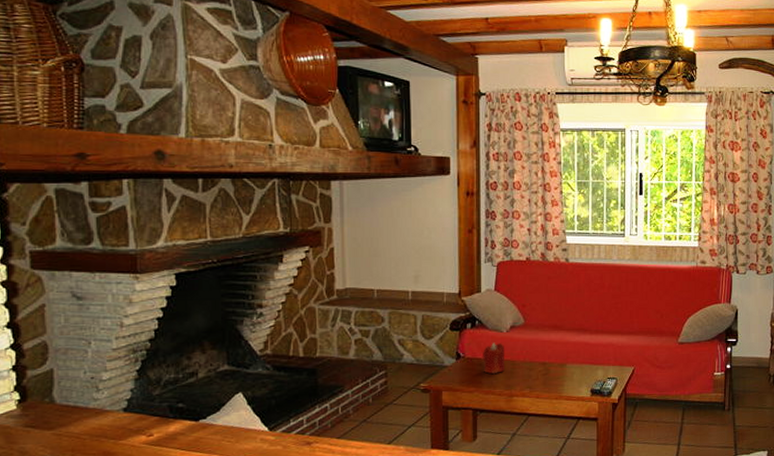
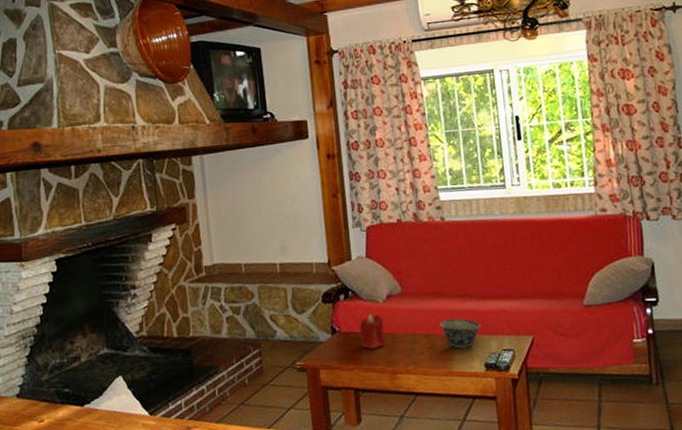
bowl: none [555,349,591,376] -> present [439,318,481,349]

